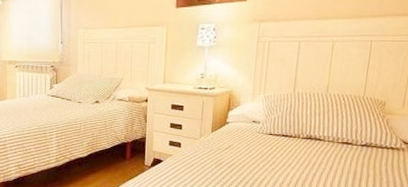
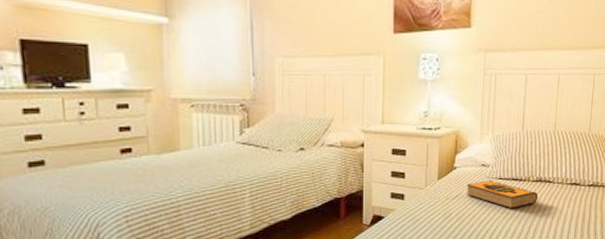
hardback book: none [237,135,307,162] -> present [466,180,538,209]

